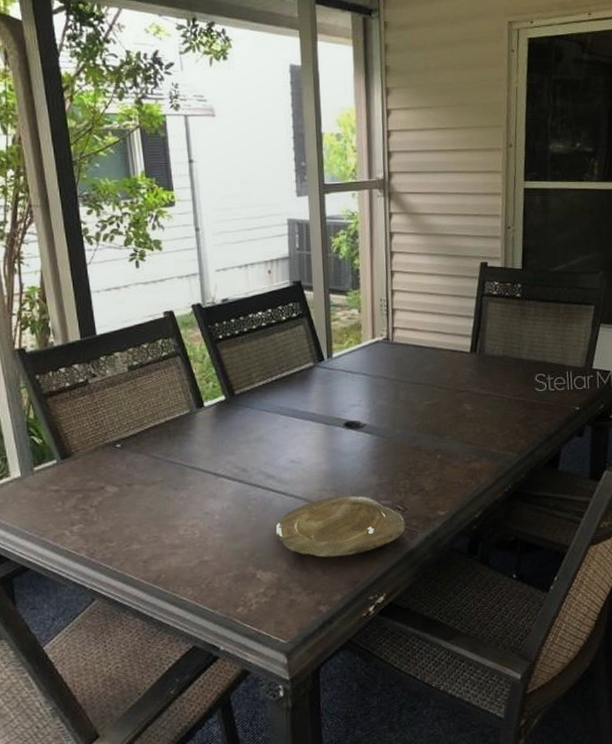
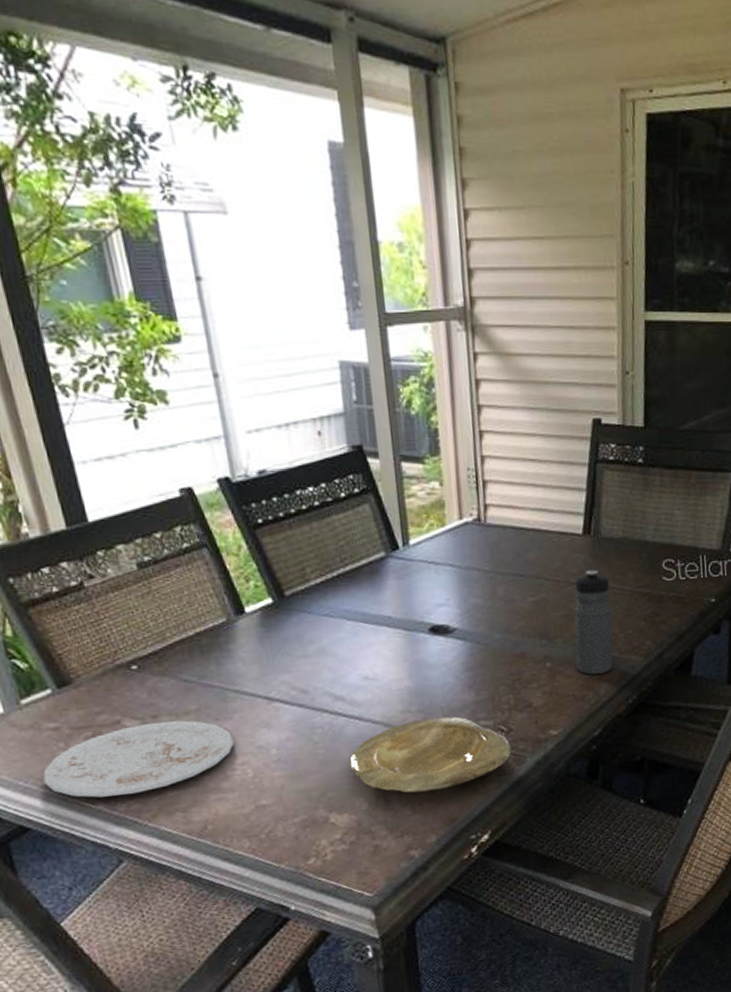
plate: none [43,488,188,547] -> present [42,720,234,798]
water bottle: none [461,380,493,466] -> present [574,569,613,675]

